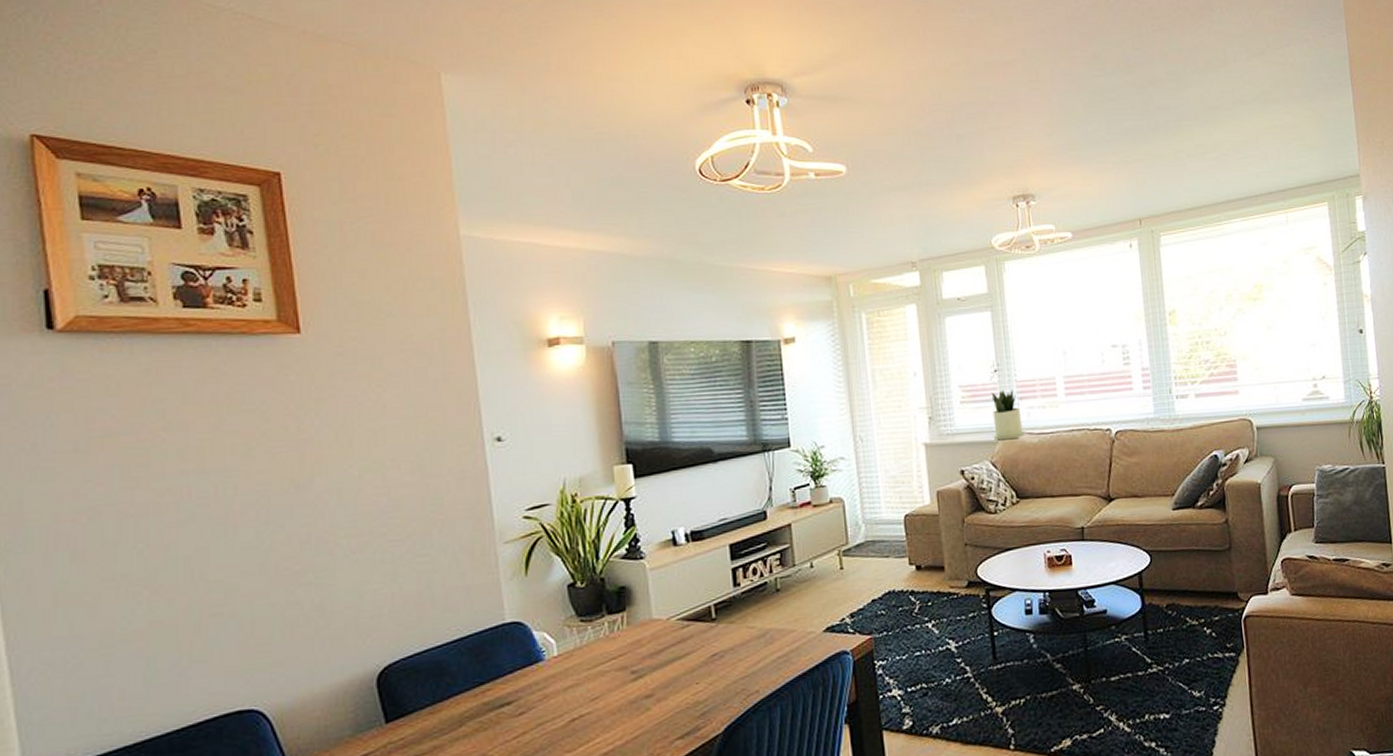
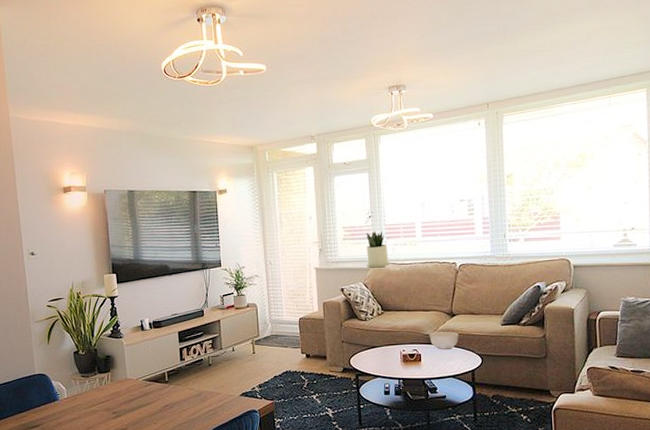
bowl: none [1080,521,1120,547] -> present [429,331,459,349]

